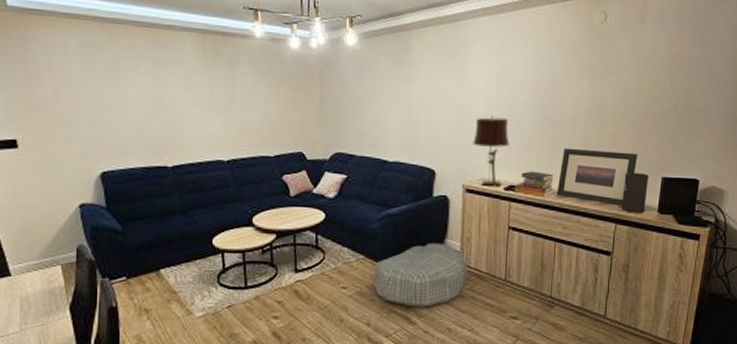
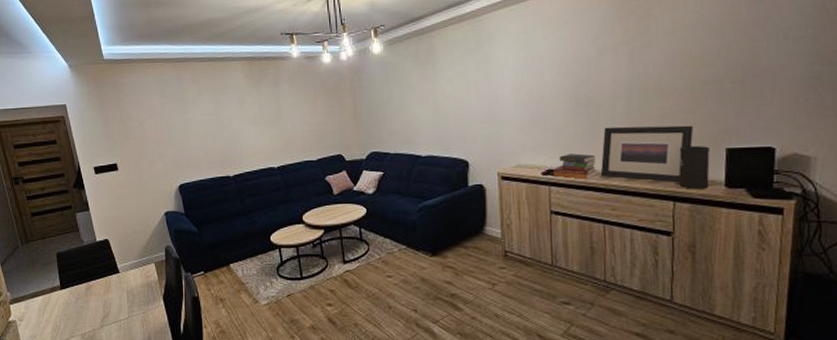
dog bed: present [374,243,469,307] -> none [417,231,512,294]
table lamp: present [473,114,510,188] -> none [504,102,543,173]

